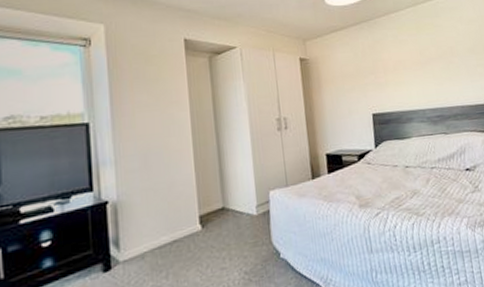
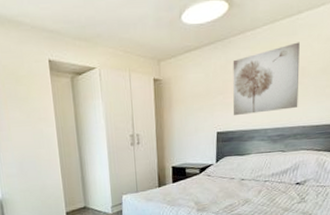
wall art: none [380,23,453,95] -> present [233,42,300,115]

